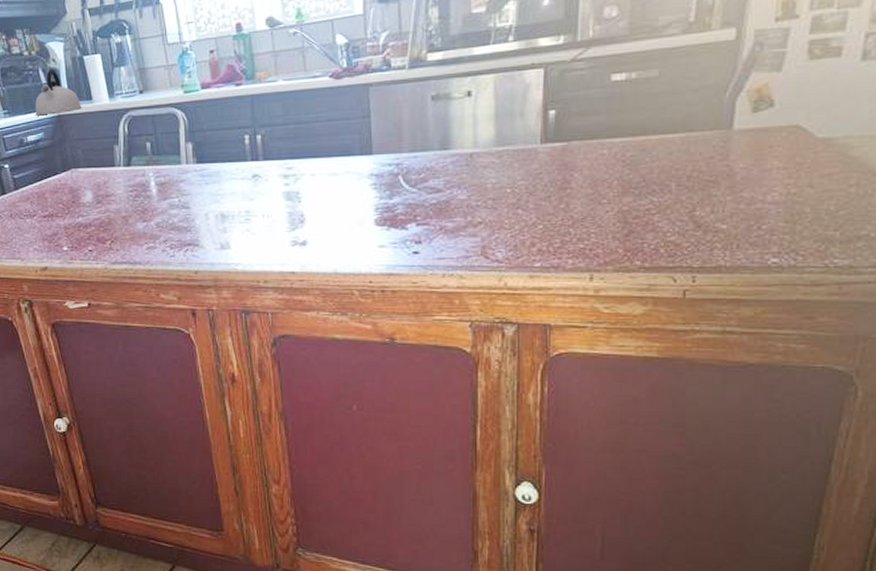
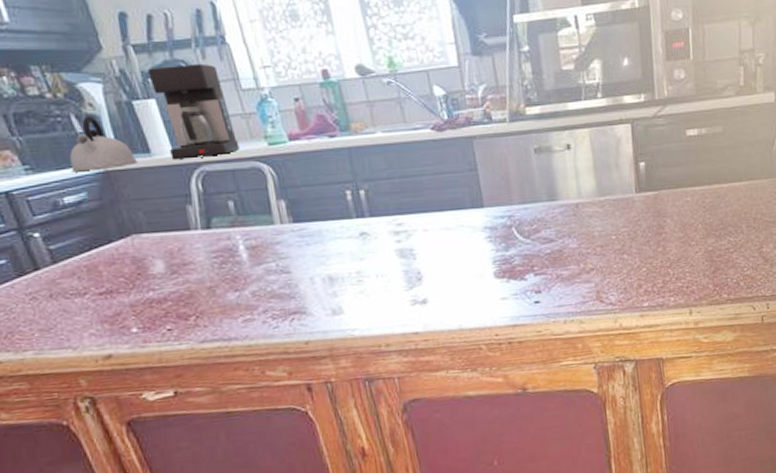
coffee maker: none [97,22,160,106] -> present [147,63,240,160]

